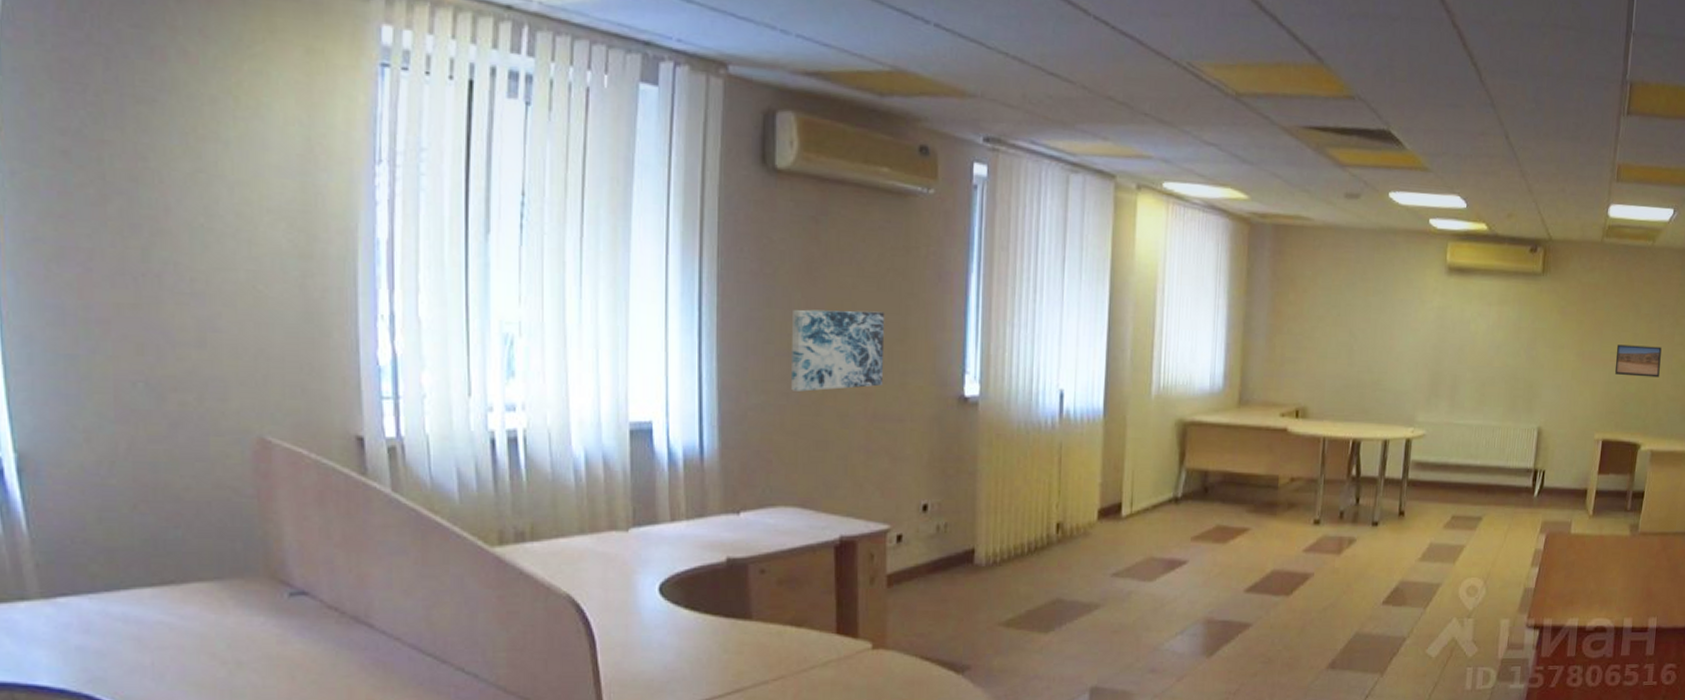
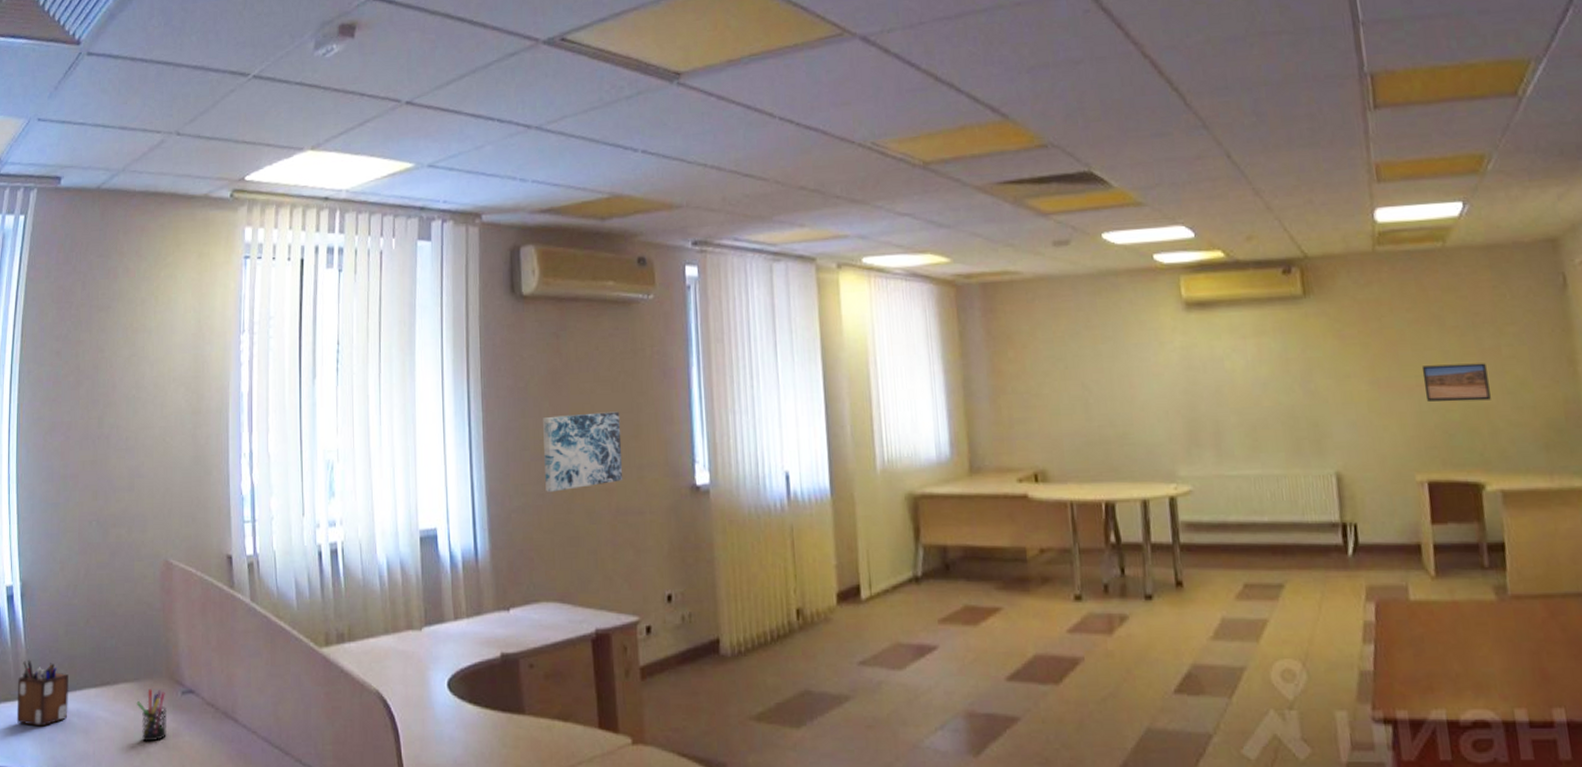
desk organizer: none [18,551,108,633] -> present [16,659,69,727]
pen holder: none [218,590,267,650] -> present [136,689,166,742]

